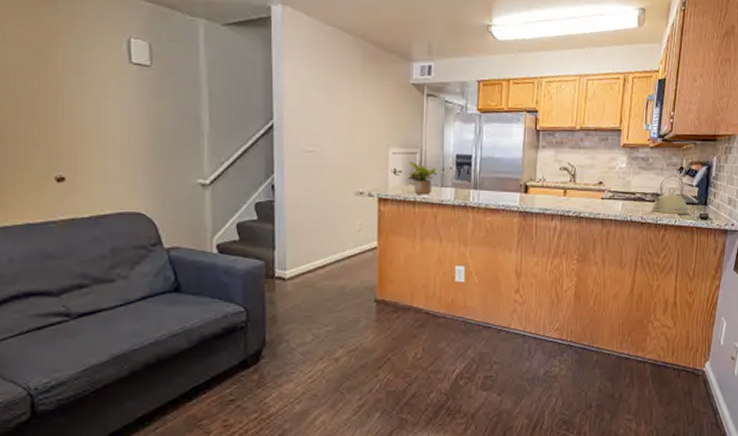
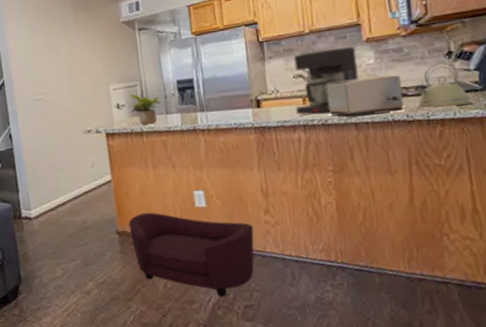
dog bed: none [388,282,503,369] -> present [128,212,255,298]
coffee maker: none [557,147,613,208] -> present [293,46,359,115]
toaster: none [584,178,643,214] -> present [326,75,404,118]

